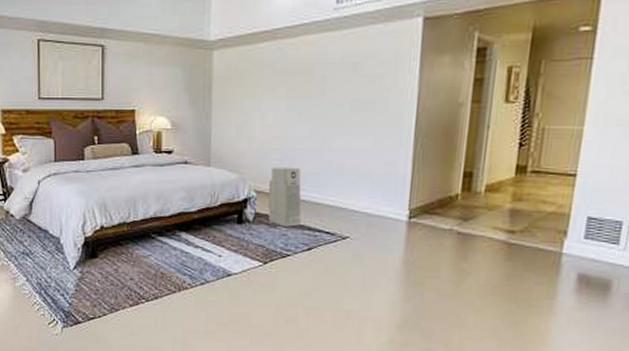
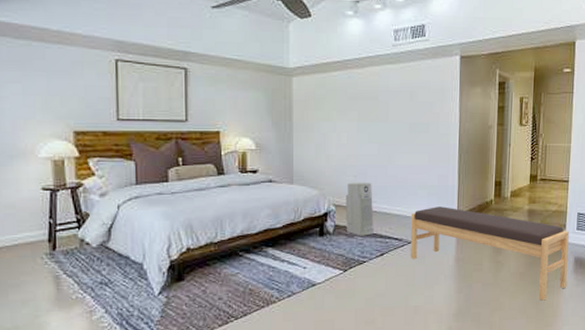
bench: none [345,199,572,323] -> present [410,206,569,301]

